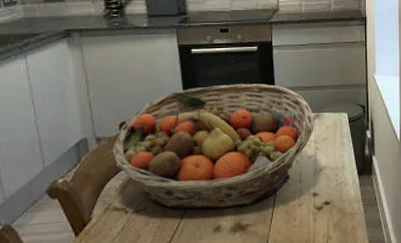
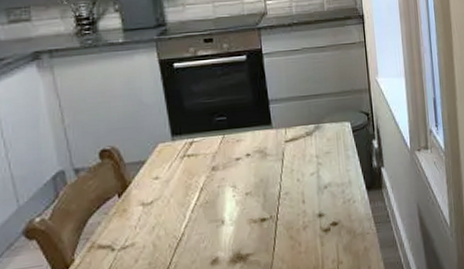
fruit basket: present [112,84,314,210] -> none [93,96,315,243]

